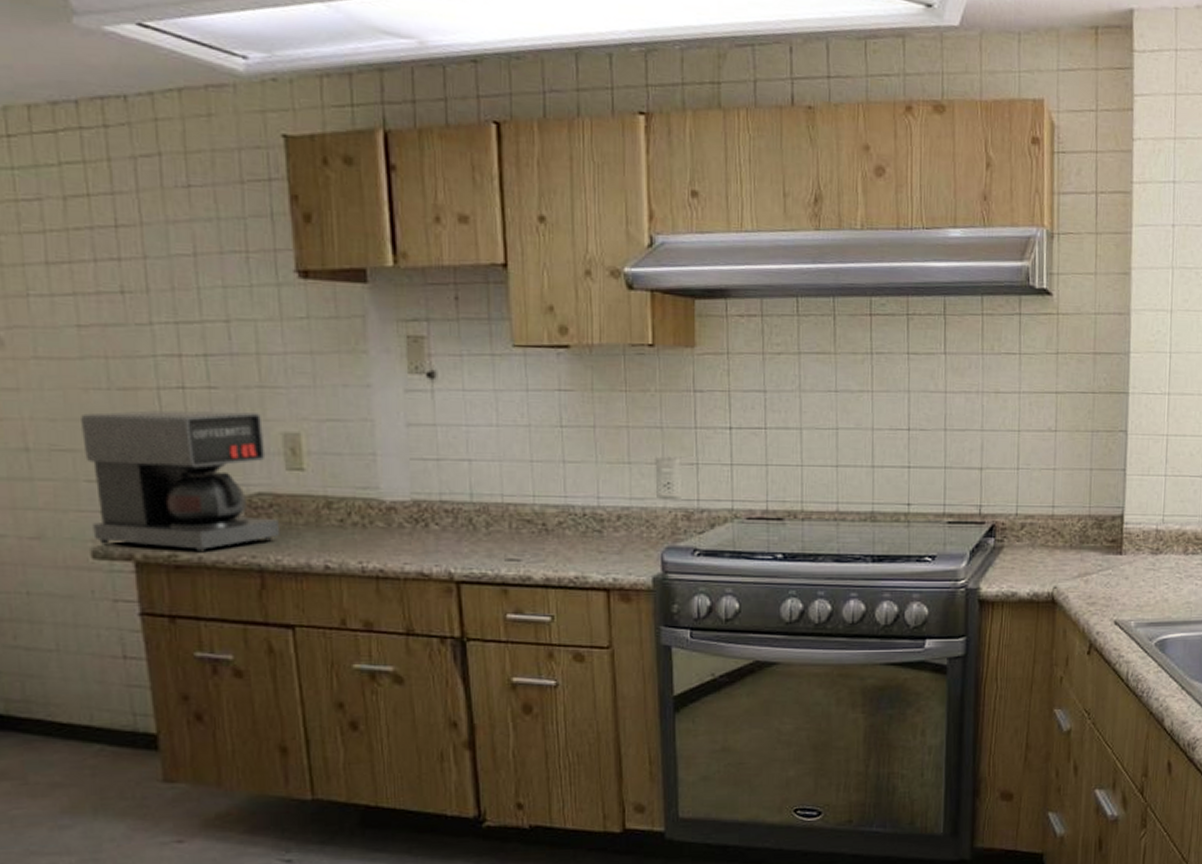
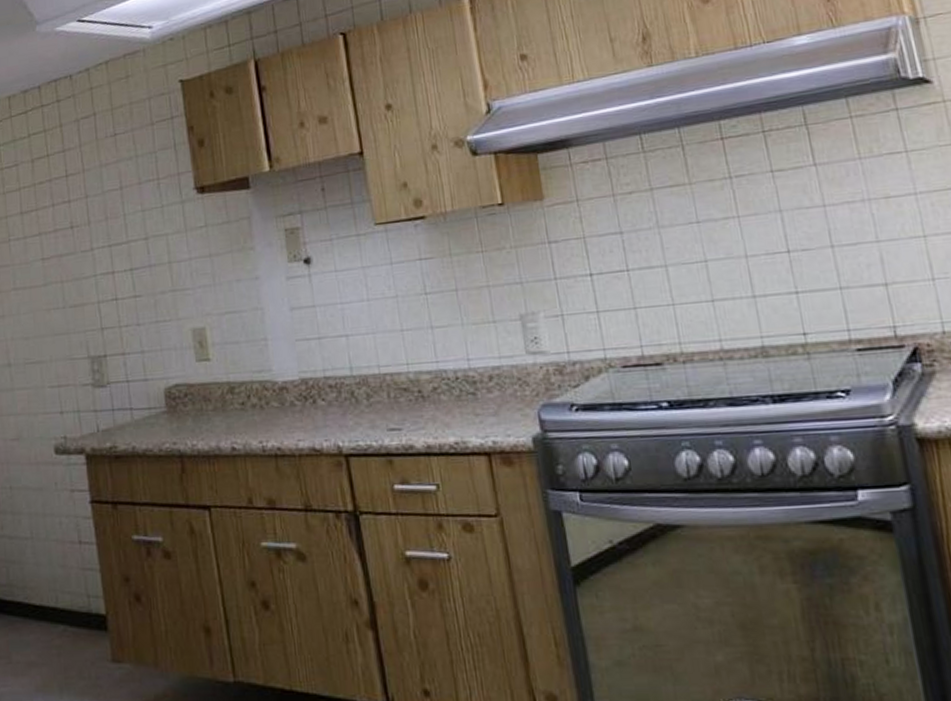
coffee maker: present [81,410,281,553] -> none [46,314,195,443]

